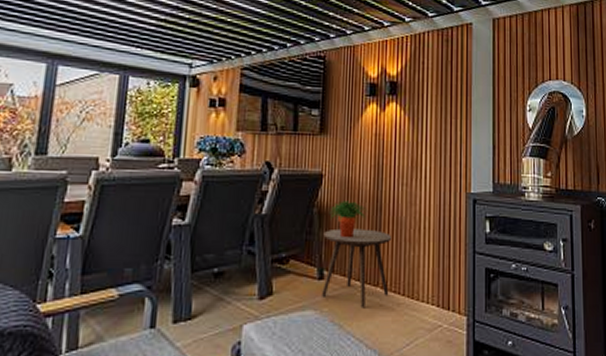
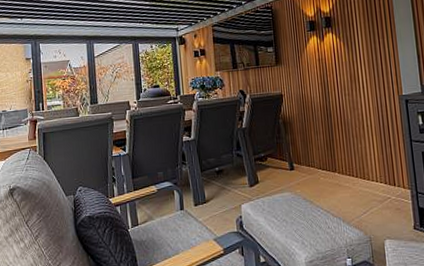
side table: present [322,228,392,308] -> none [289,131,345,189]
potted plant: present [329,201,367,238] -> none [291,111,320,139]

